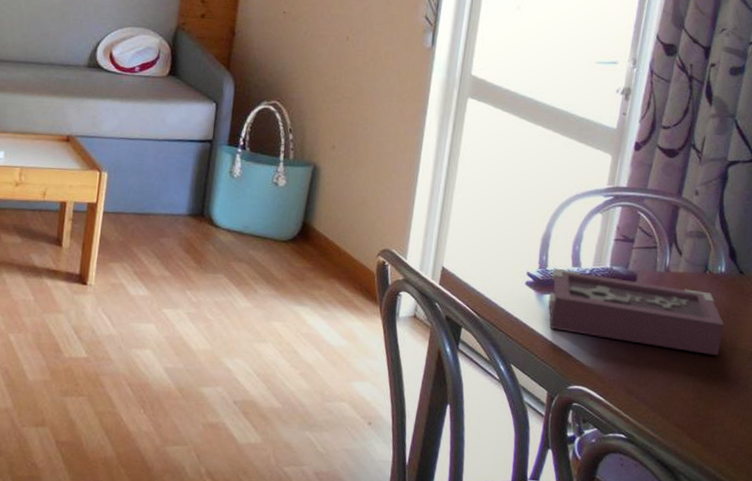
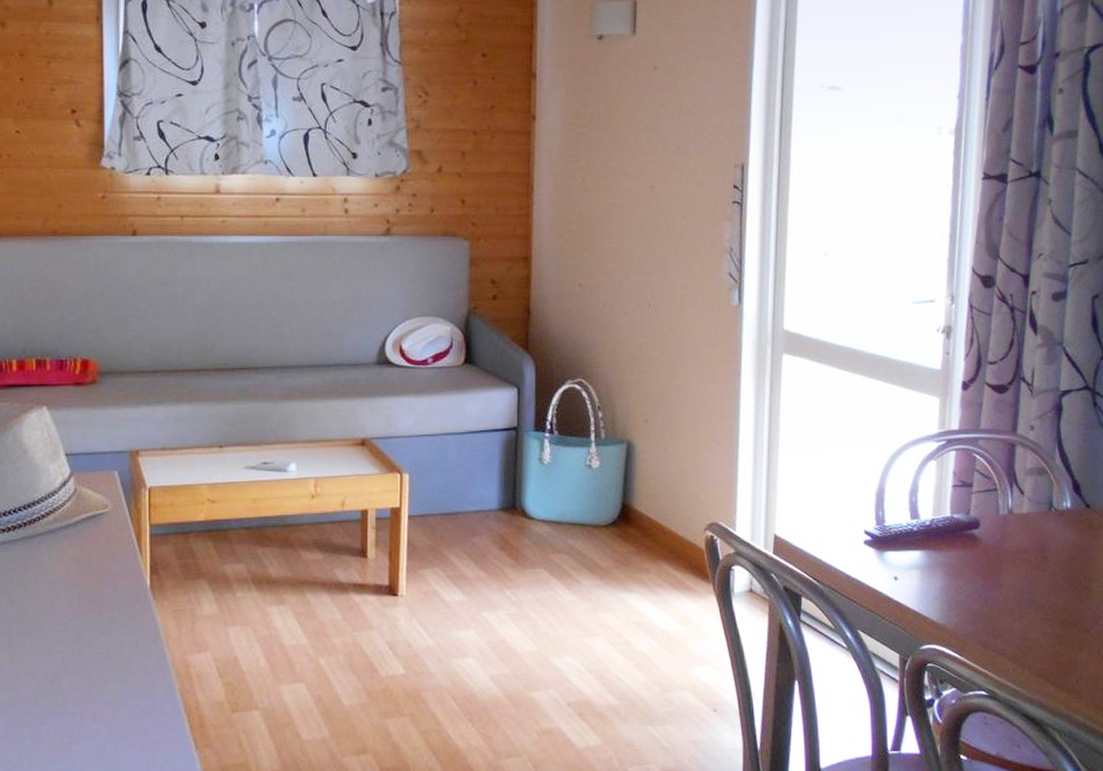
book: present [548,268,724,356] -> none [889,522,1077,597]

